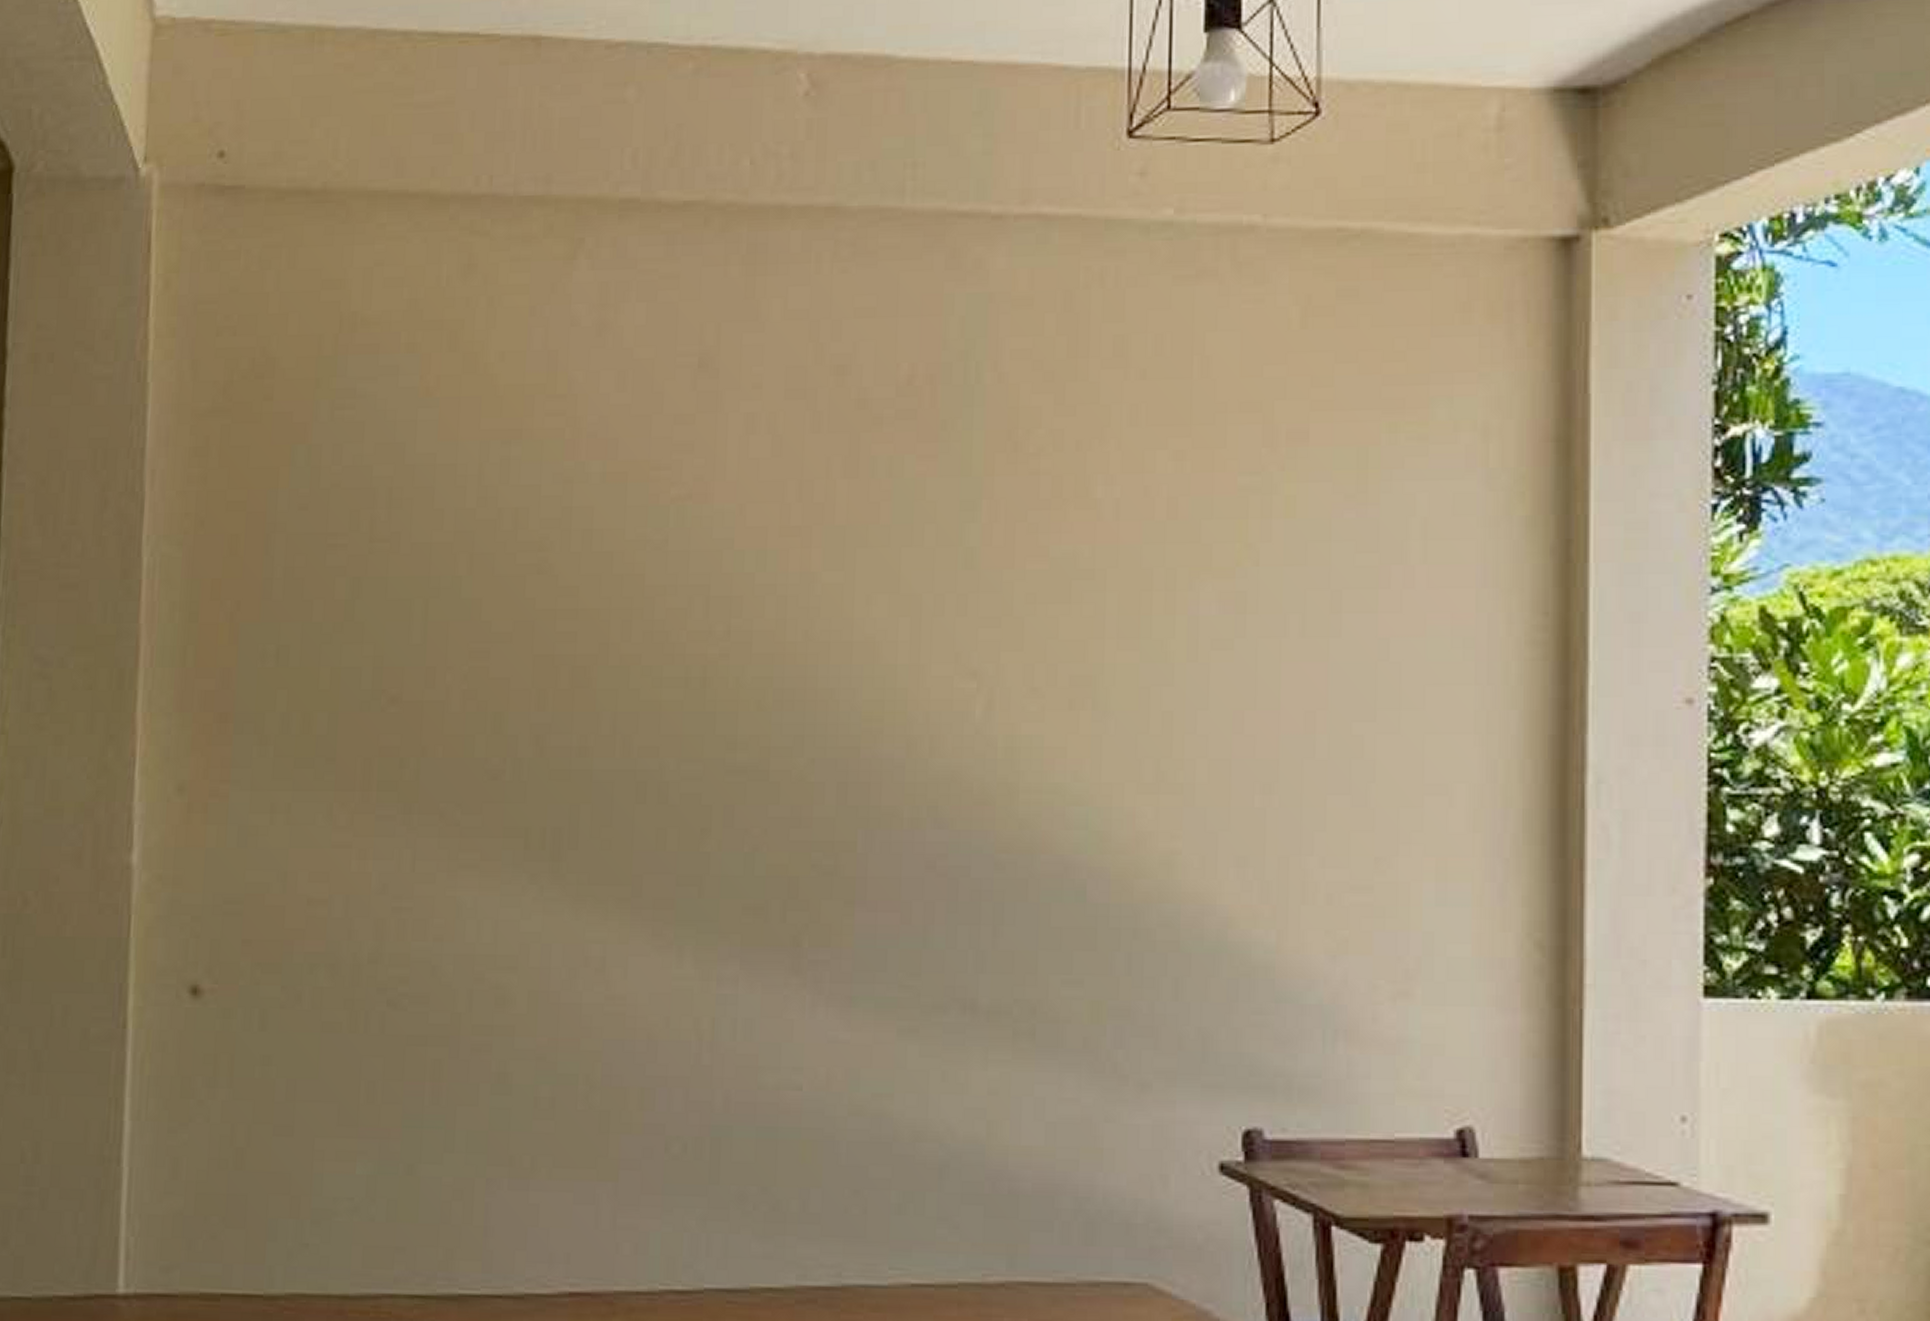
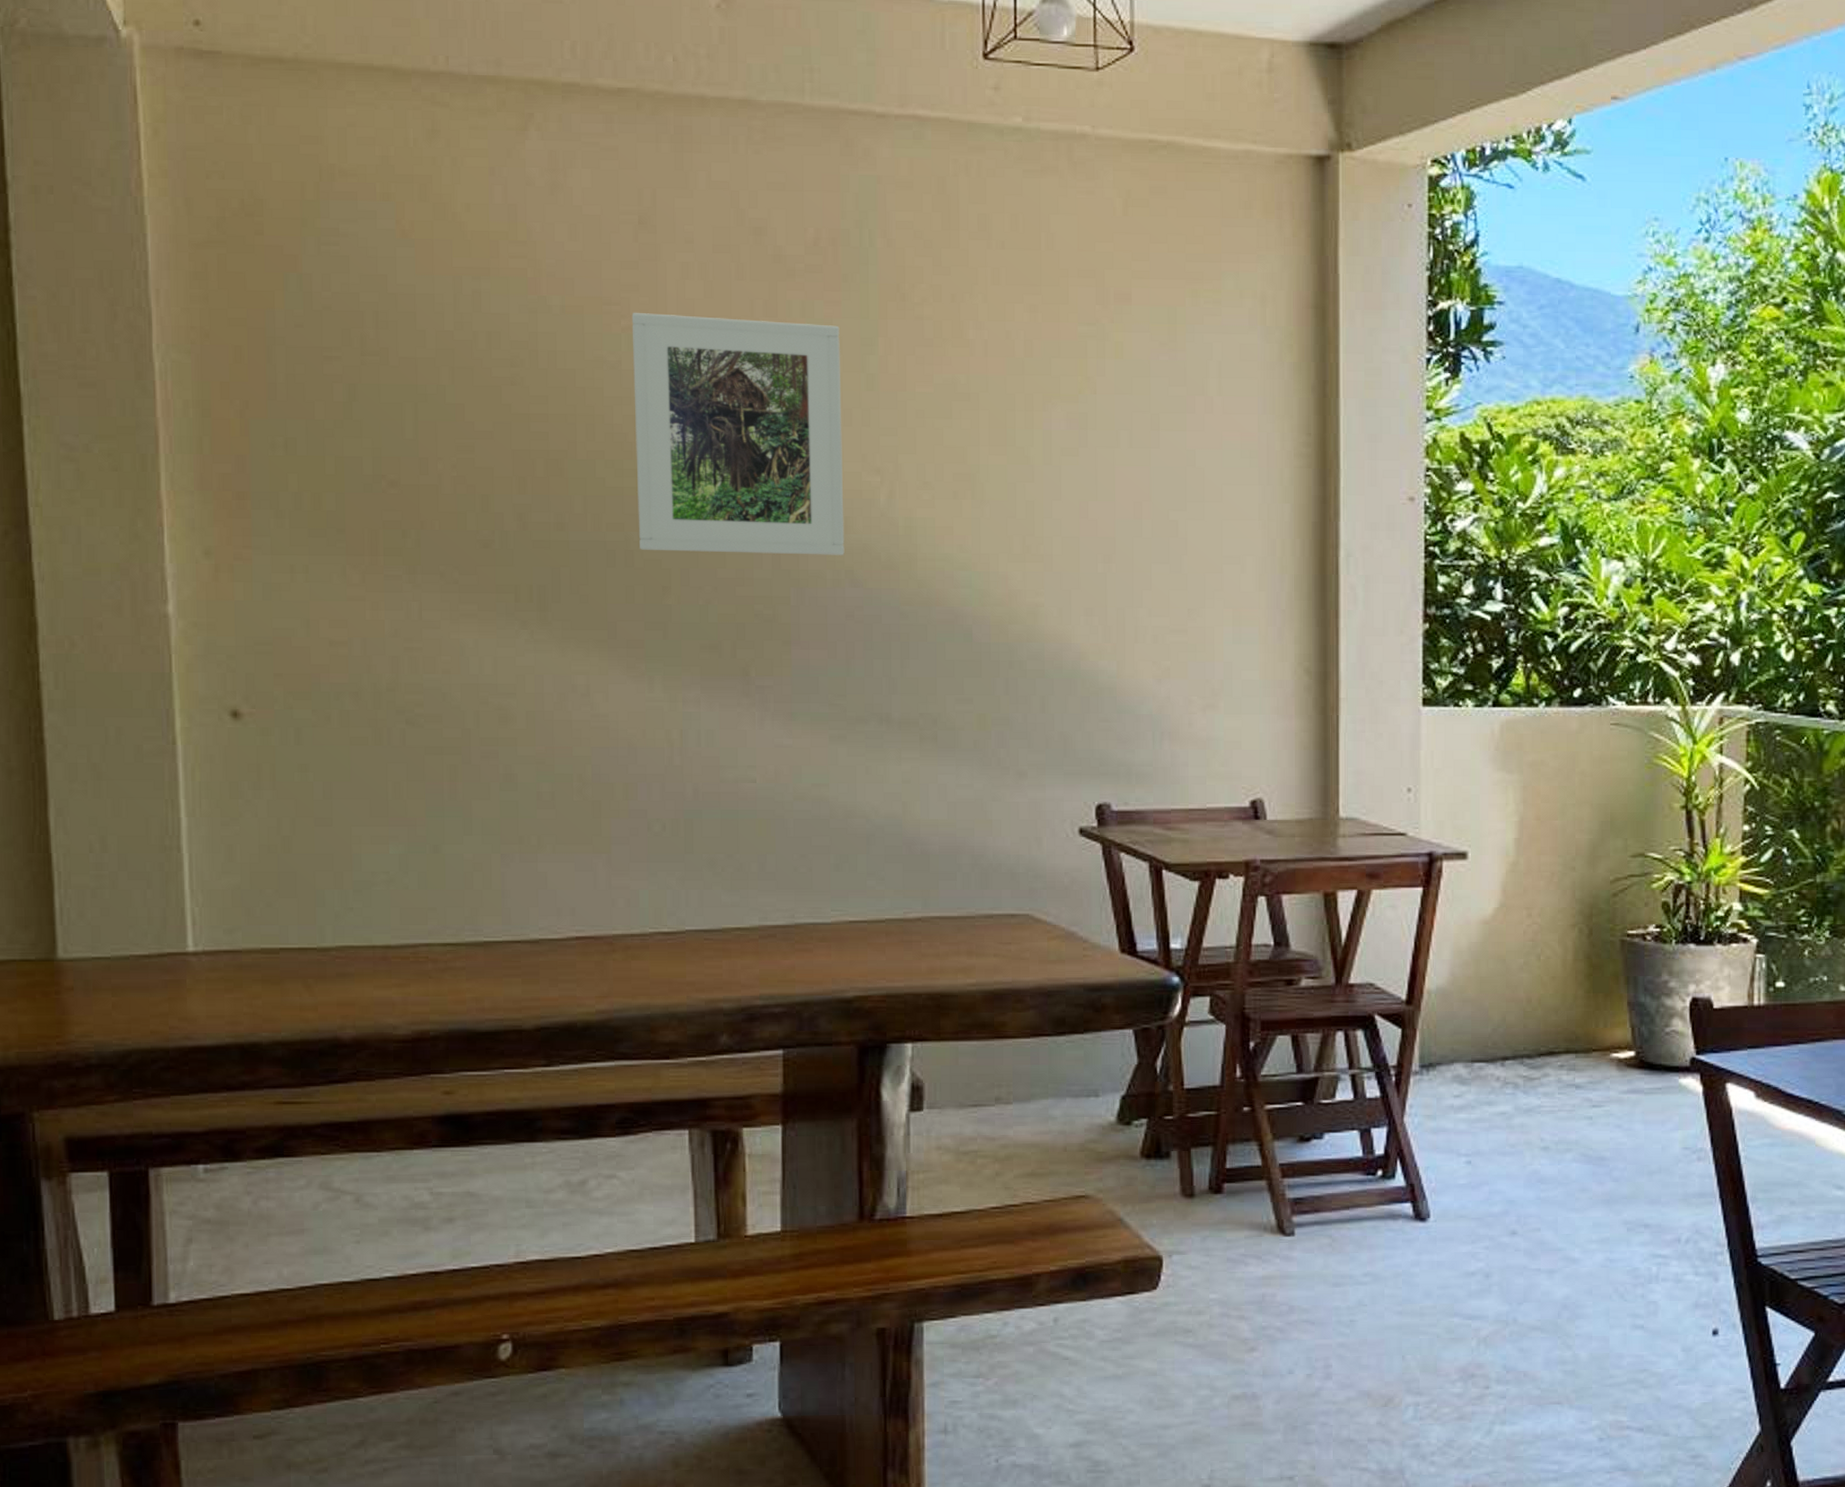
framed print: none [676,477,934,786] -> present [631,312,845,555]

